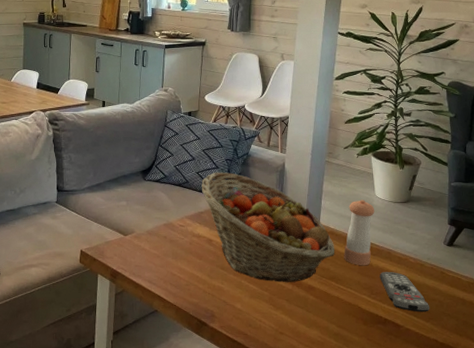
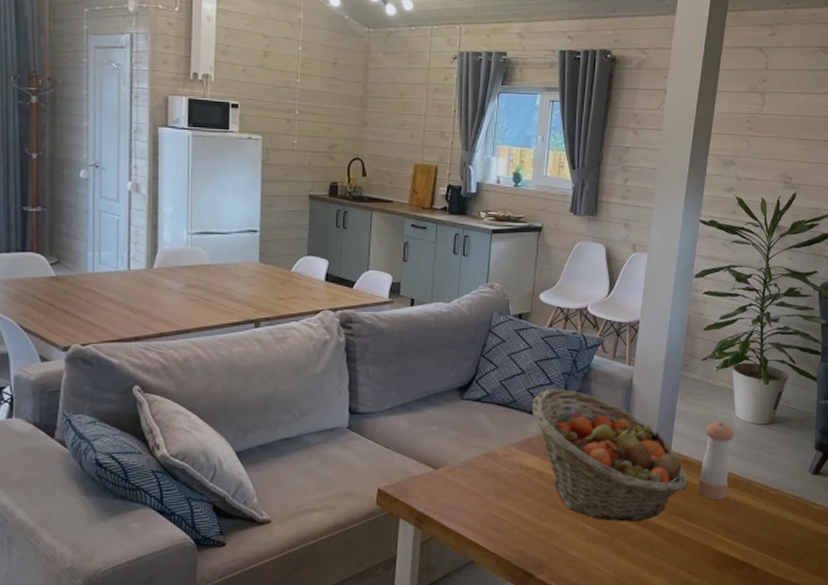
remote control: present [379,271,430,312] -> none [737,505,792,552]

